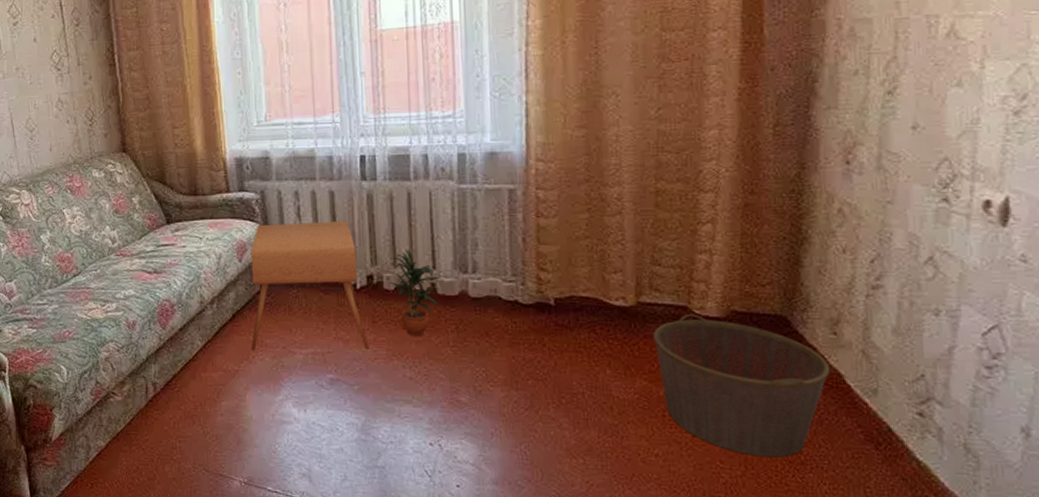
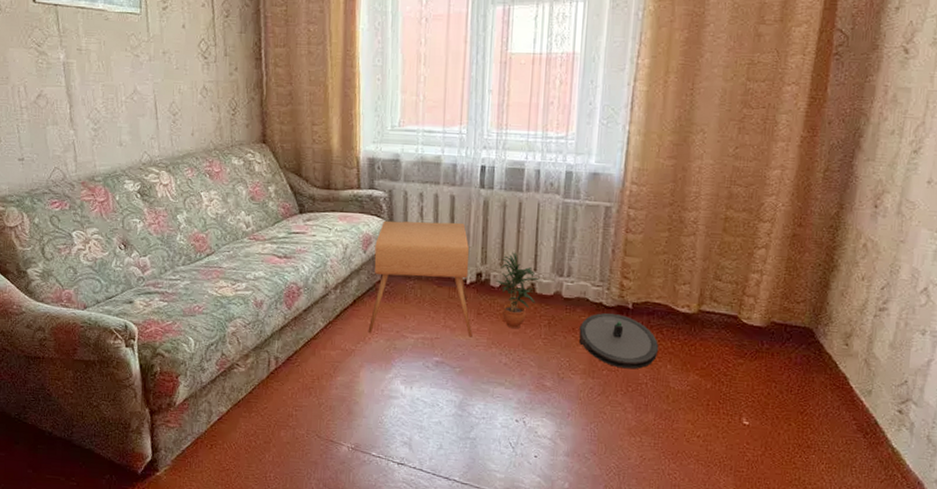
robot vacuum: none [493,311,594,377] -> present [579,313,659,370]
basket: present [653,313,831,458] -> none [708,322,840,442]

